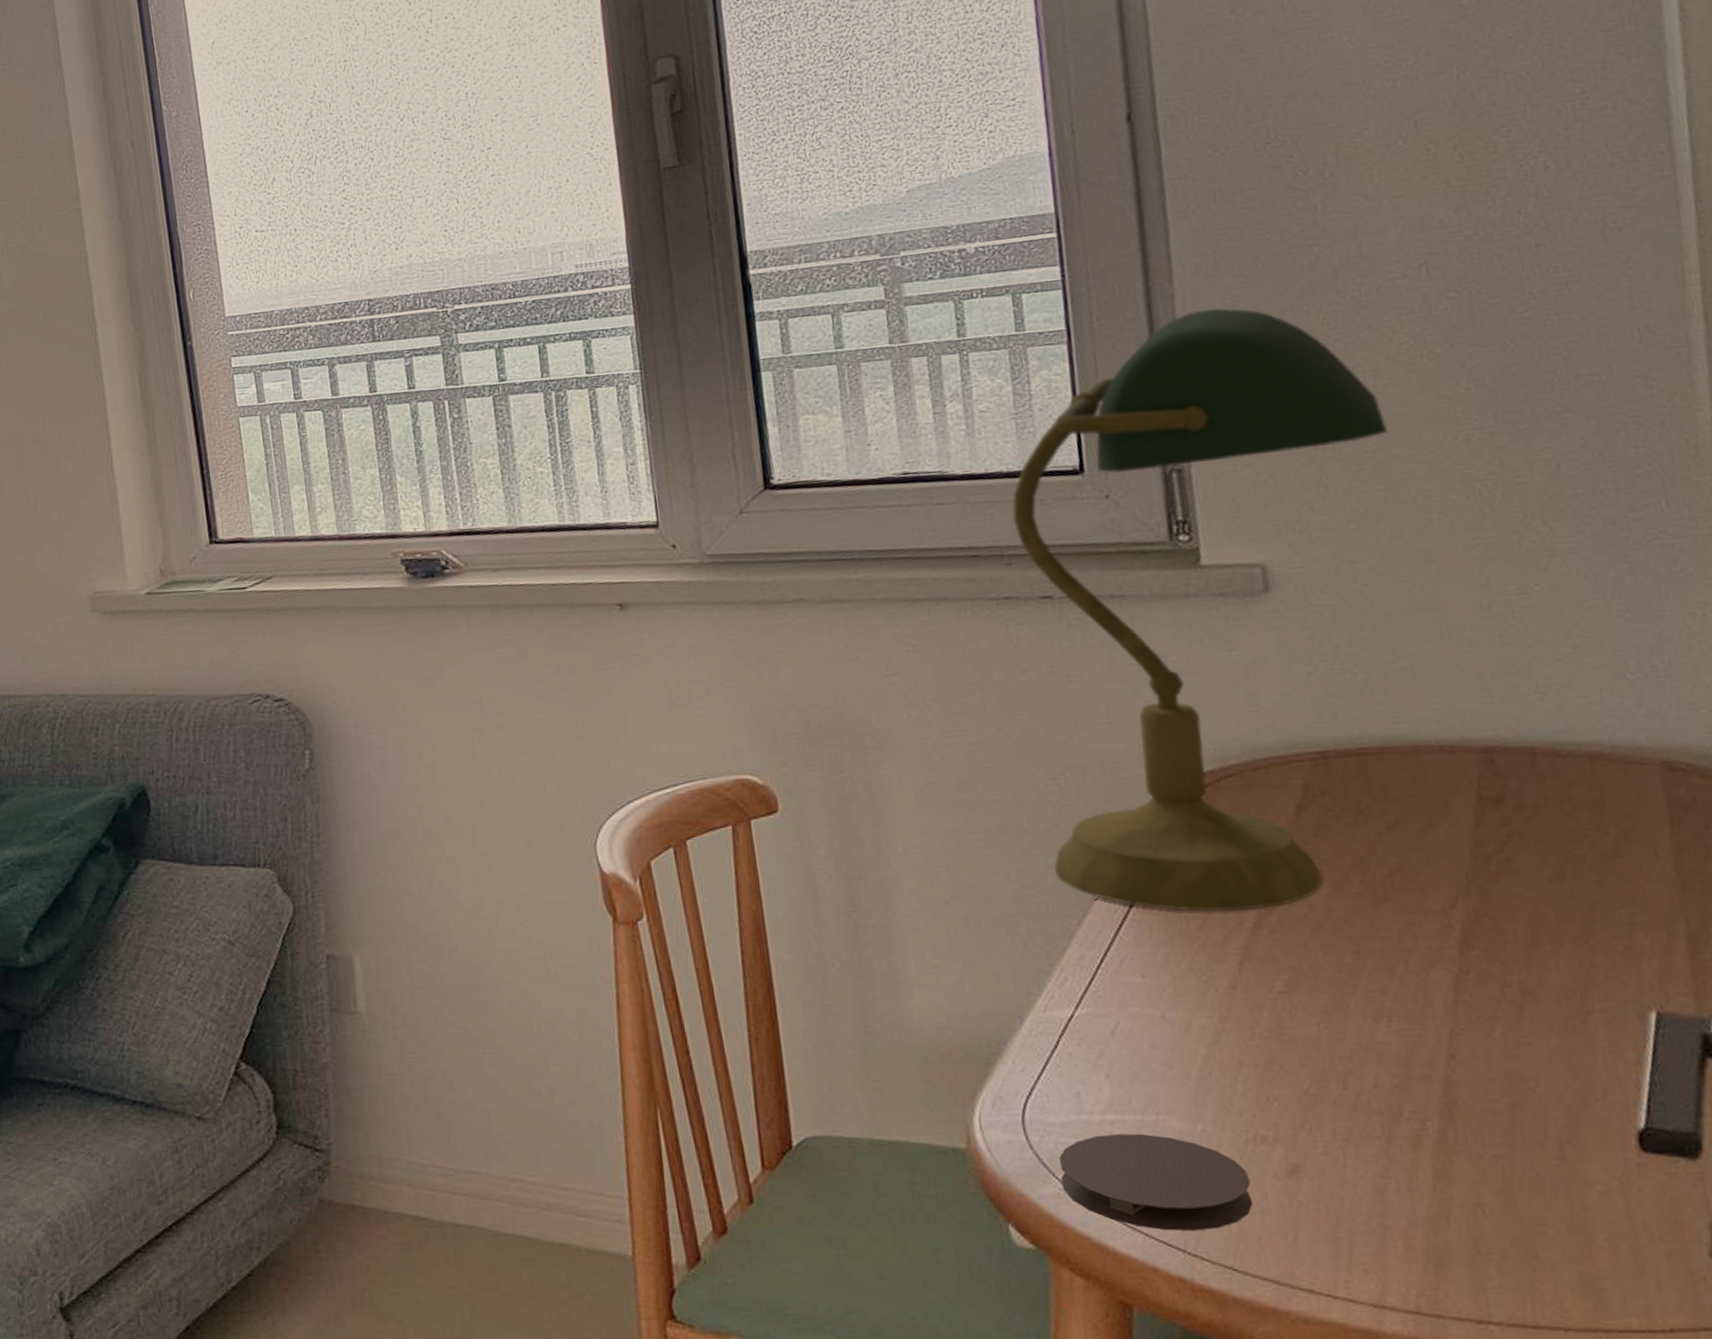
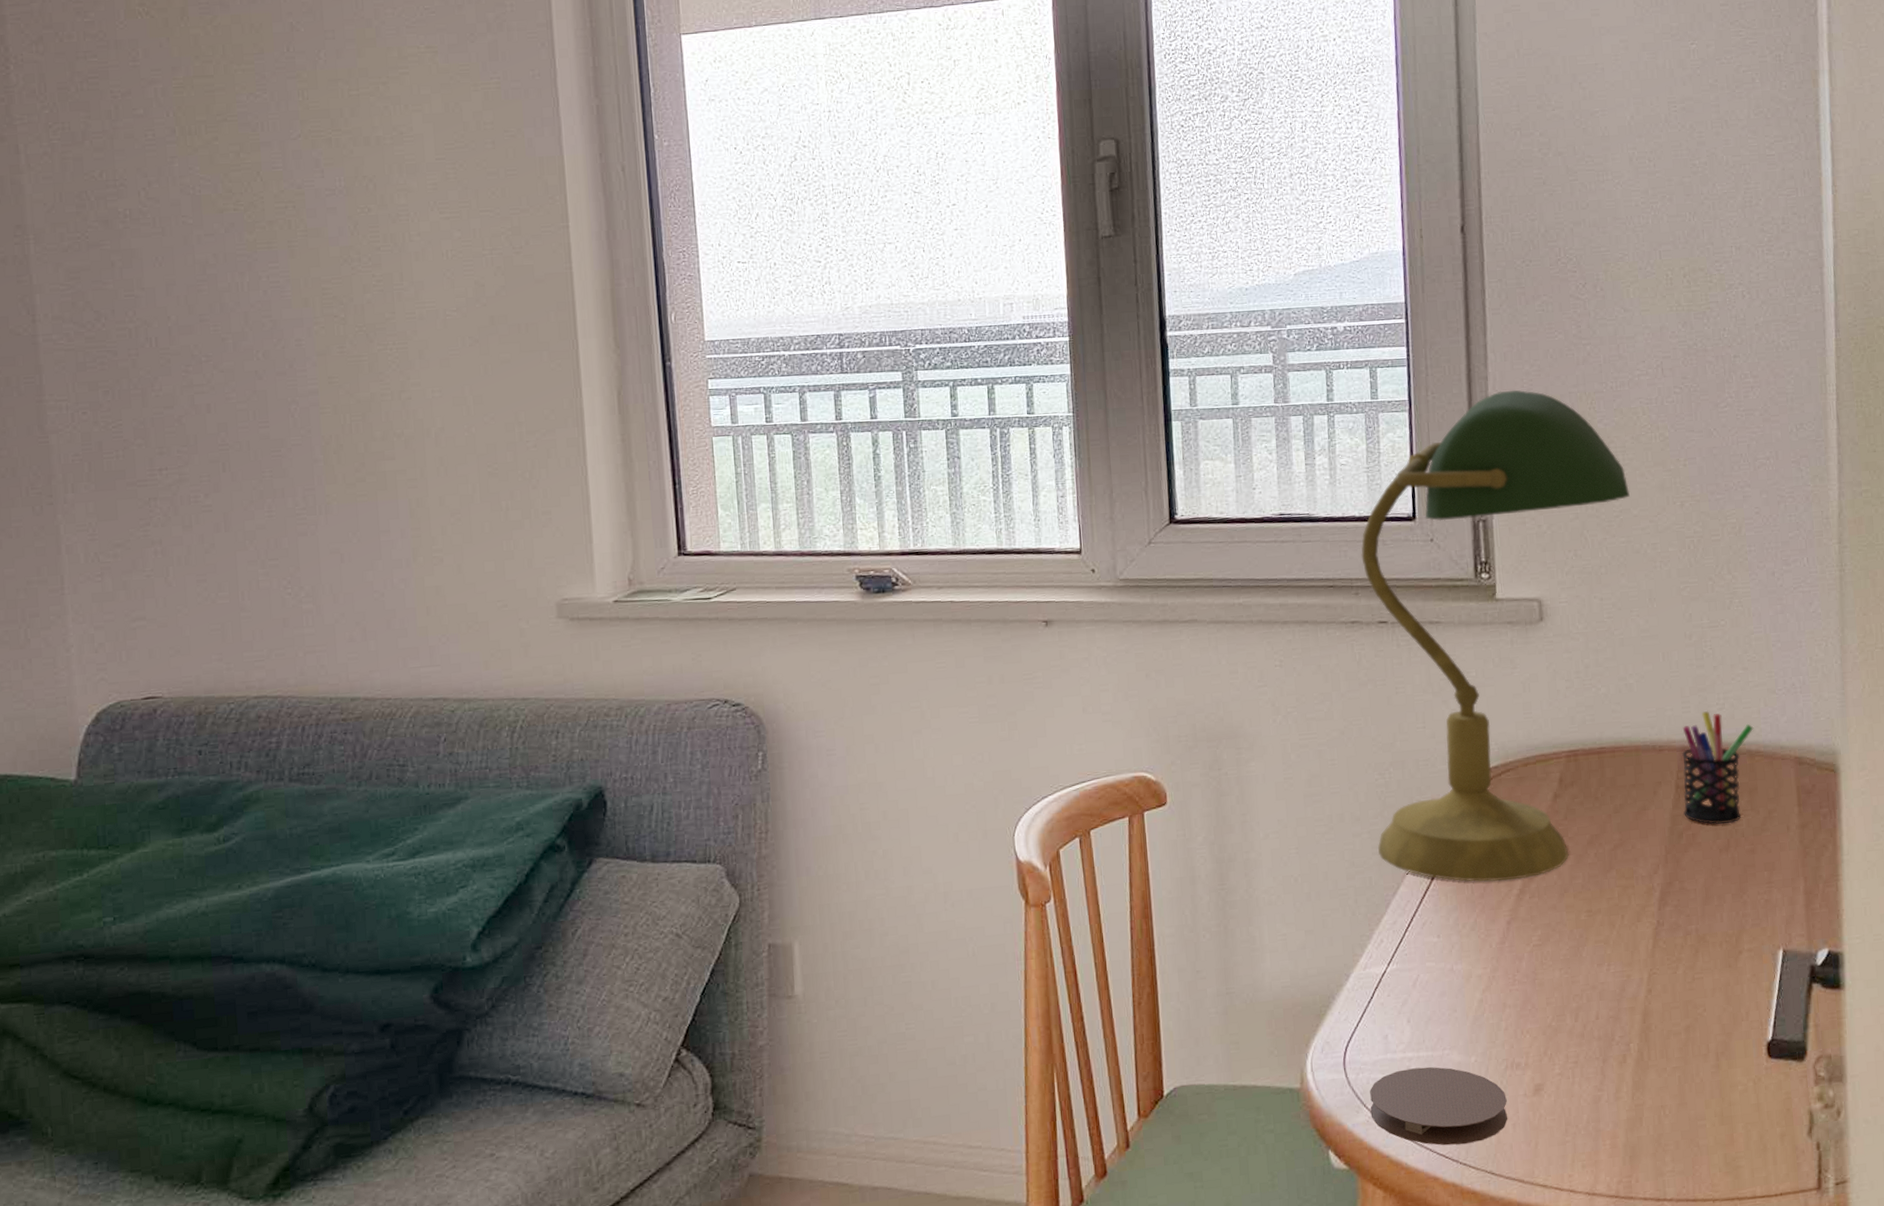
pen holder: none [1483,700,1594,847] -> present [1682,710,1754,825]

